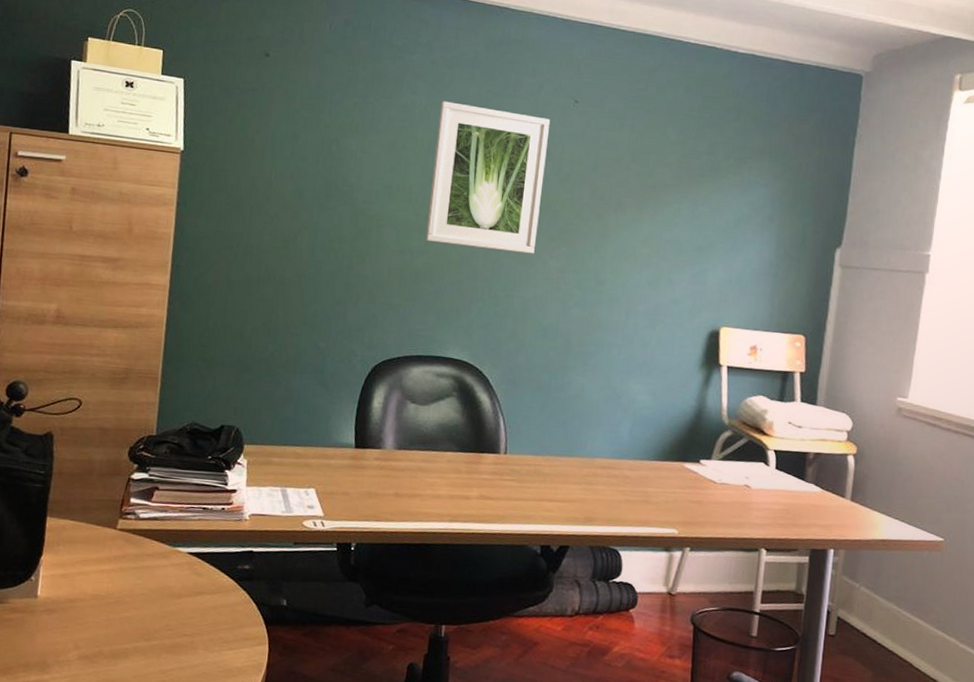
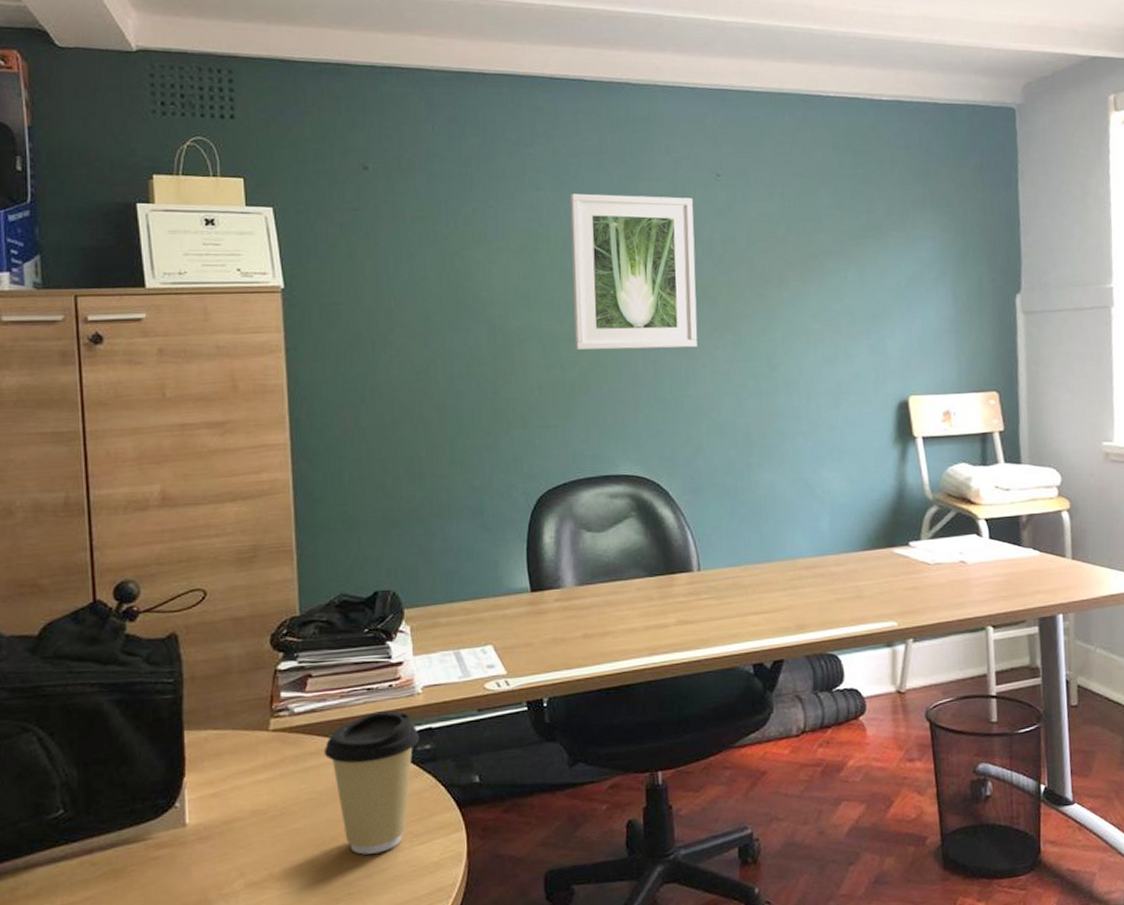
coffee cup: none [159,529,242,651] -> present [323,710,420,855]

